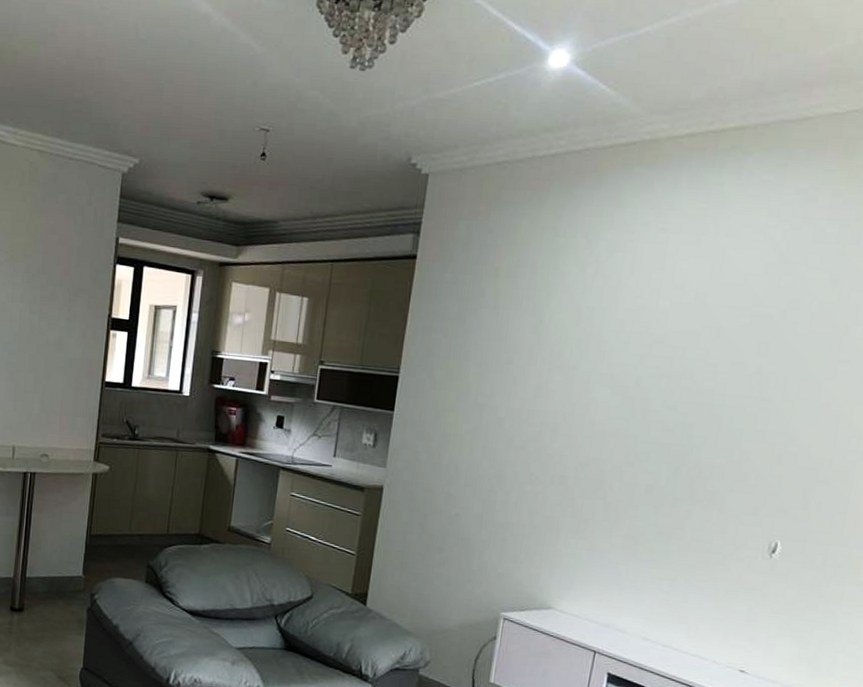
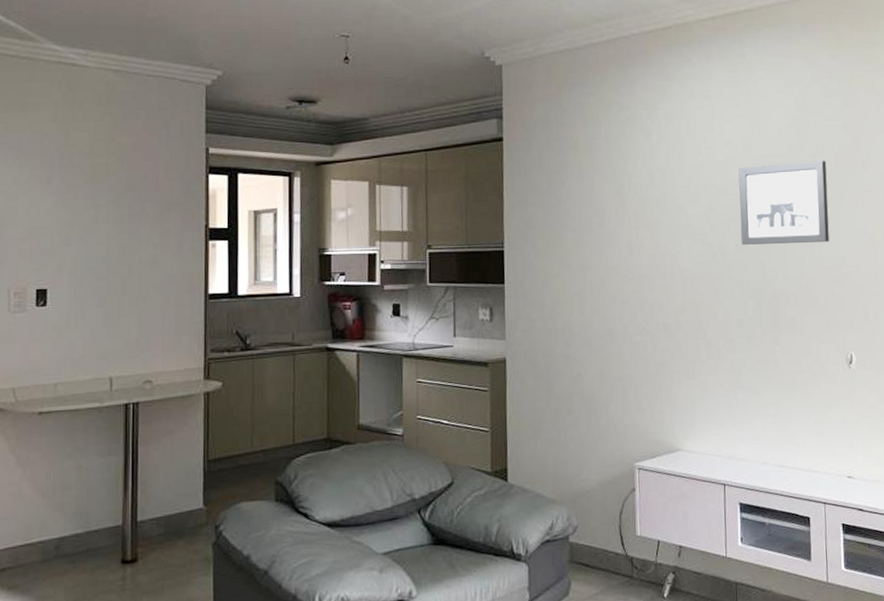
wall art: none [669,316,798,415] -> present [738,160,830,245]

